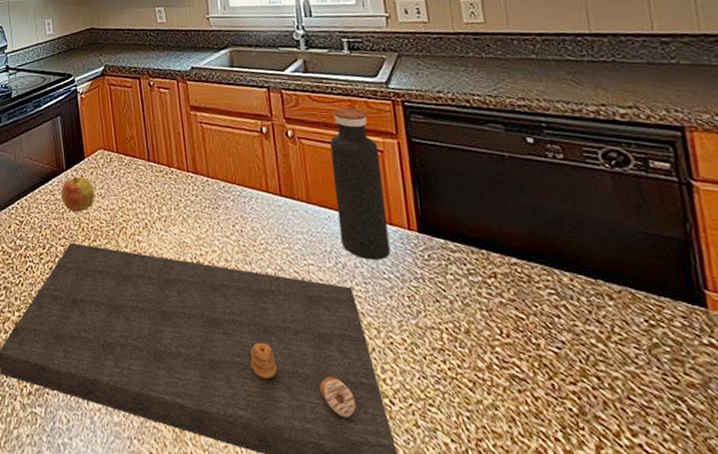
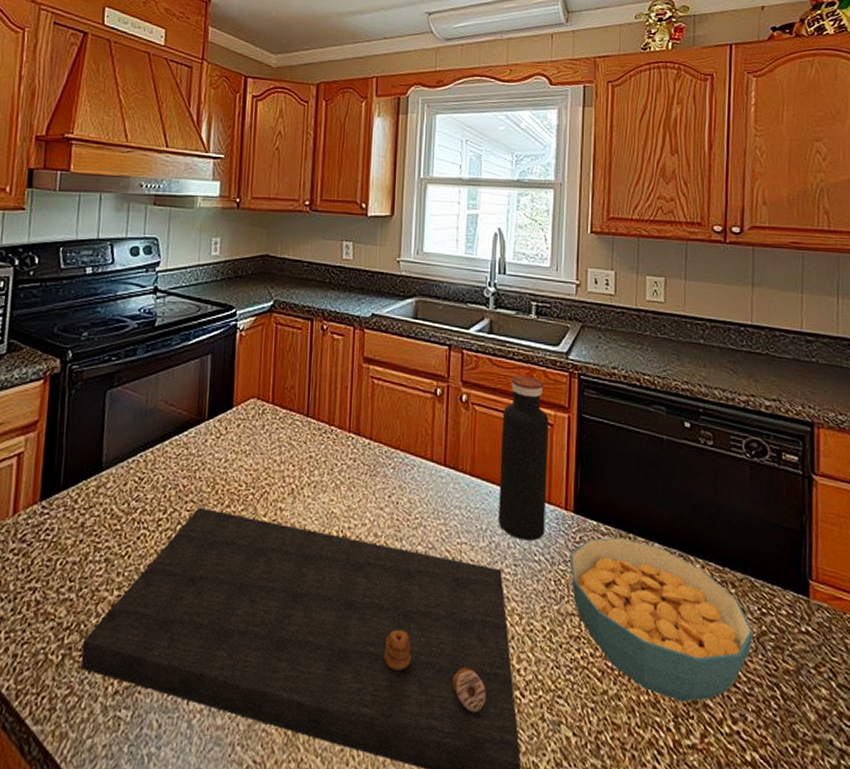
apple: present [61,177,95,212] -> none [197,429,238,471]
cereal bowl: none [420,254,644,414] -> present [570,537,754,703]

